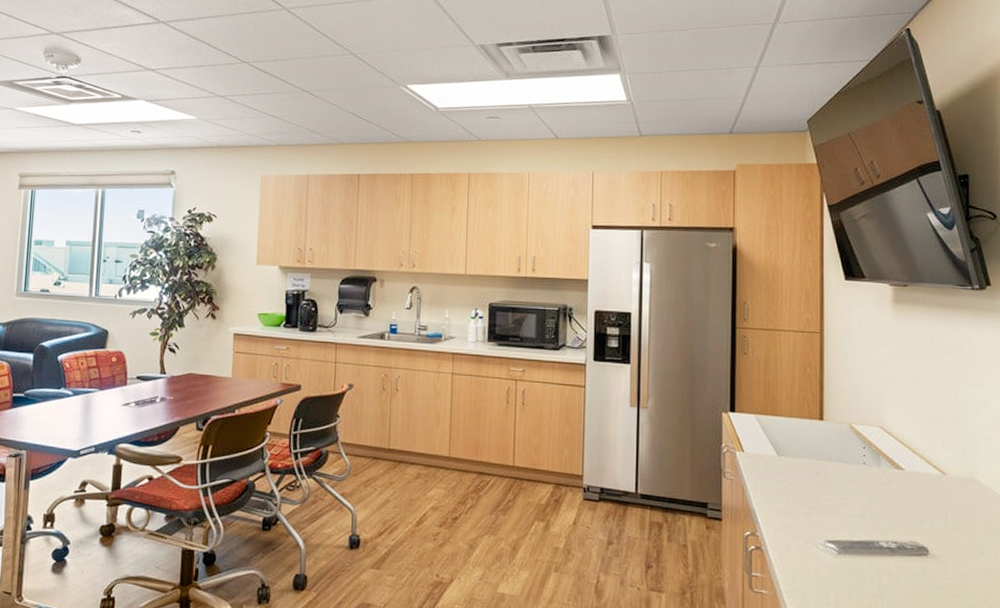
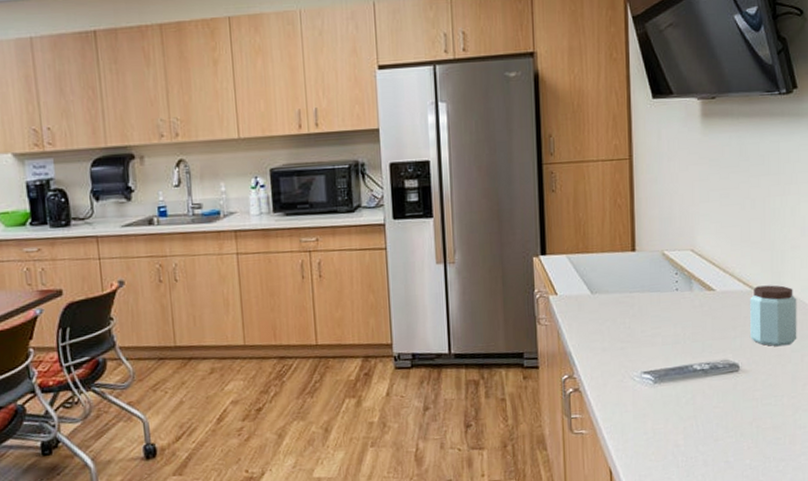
peanut butter: none [941,472,991,537] -> present [750,285,797,347]

